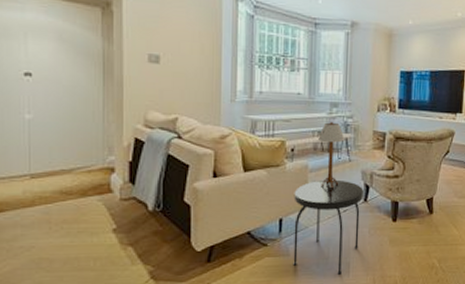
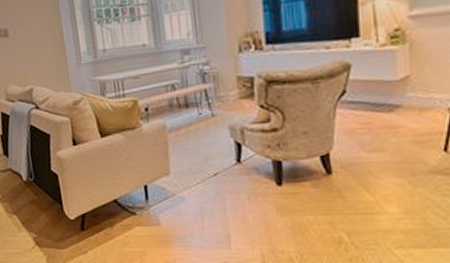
side table: present [293,179,363,275] -> none [155,139,238,247]
table lamp: present [318,121,345,189] -> none [172,71,204,150]

